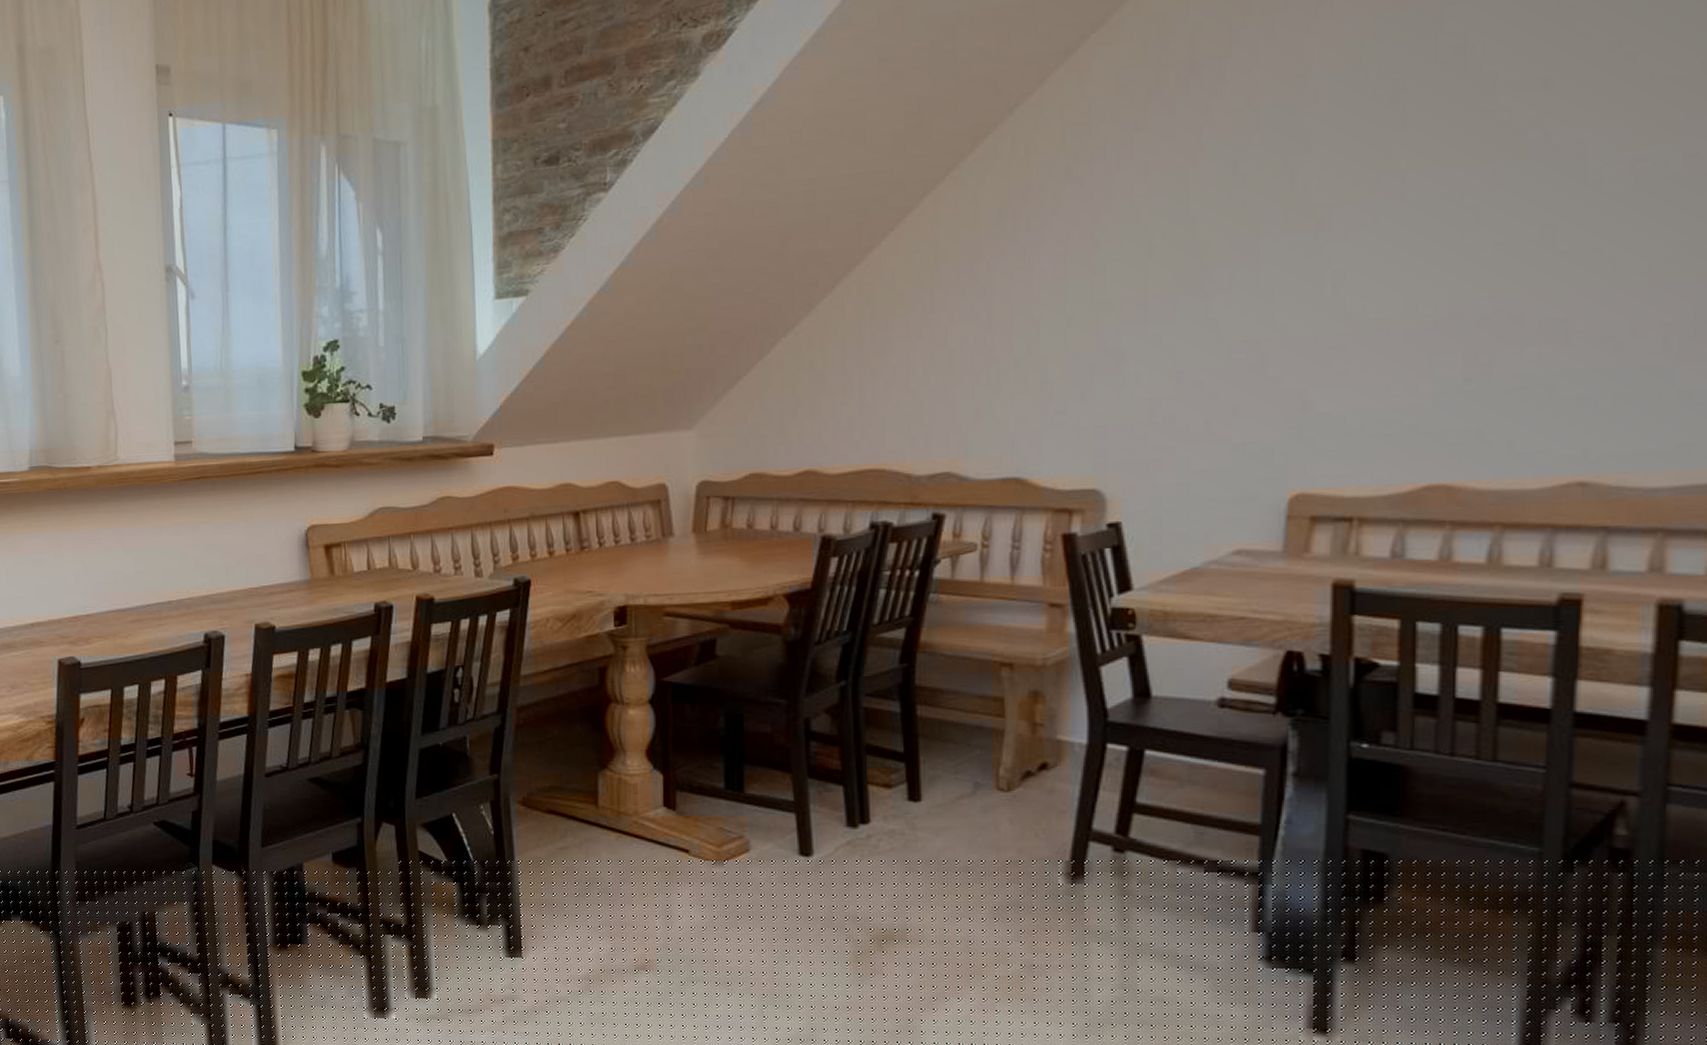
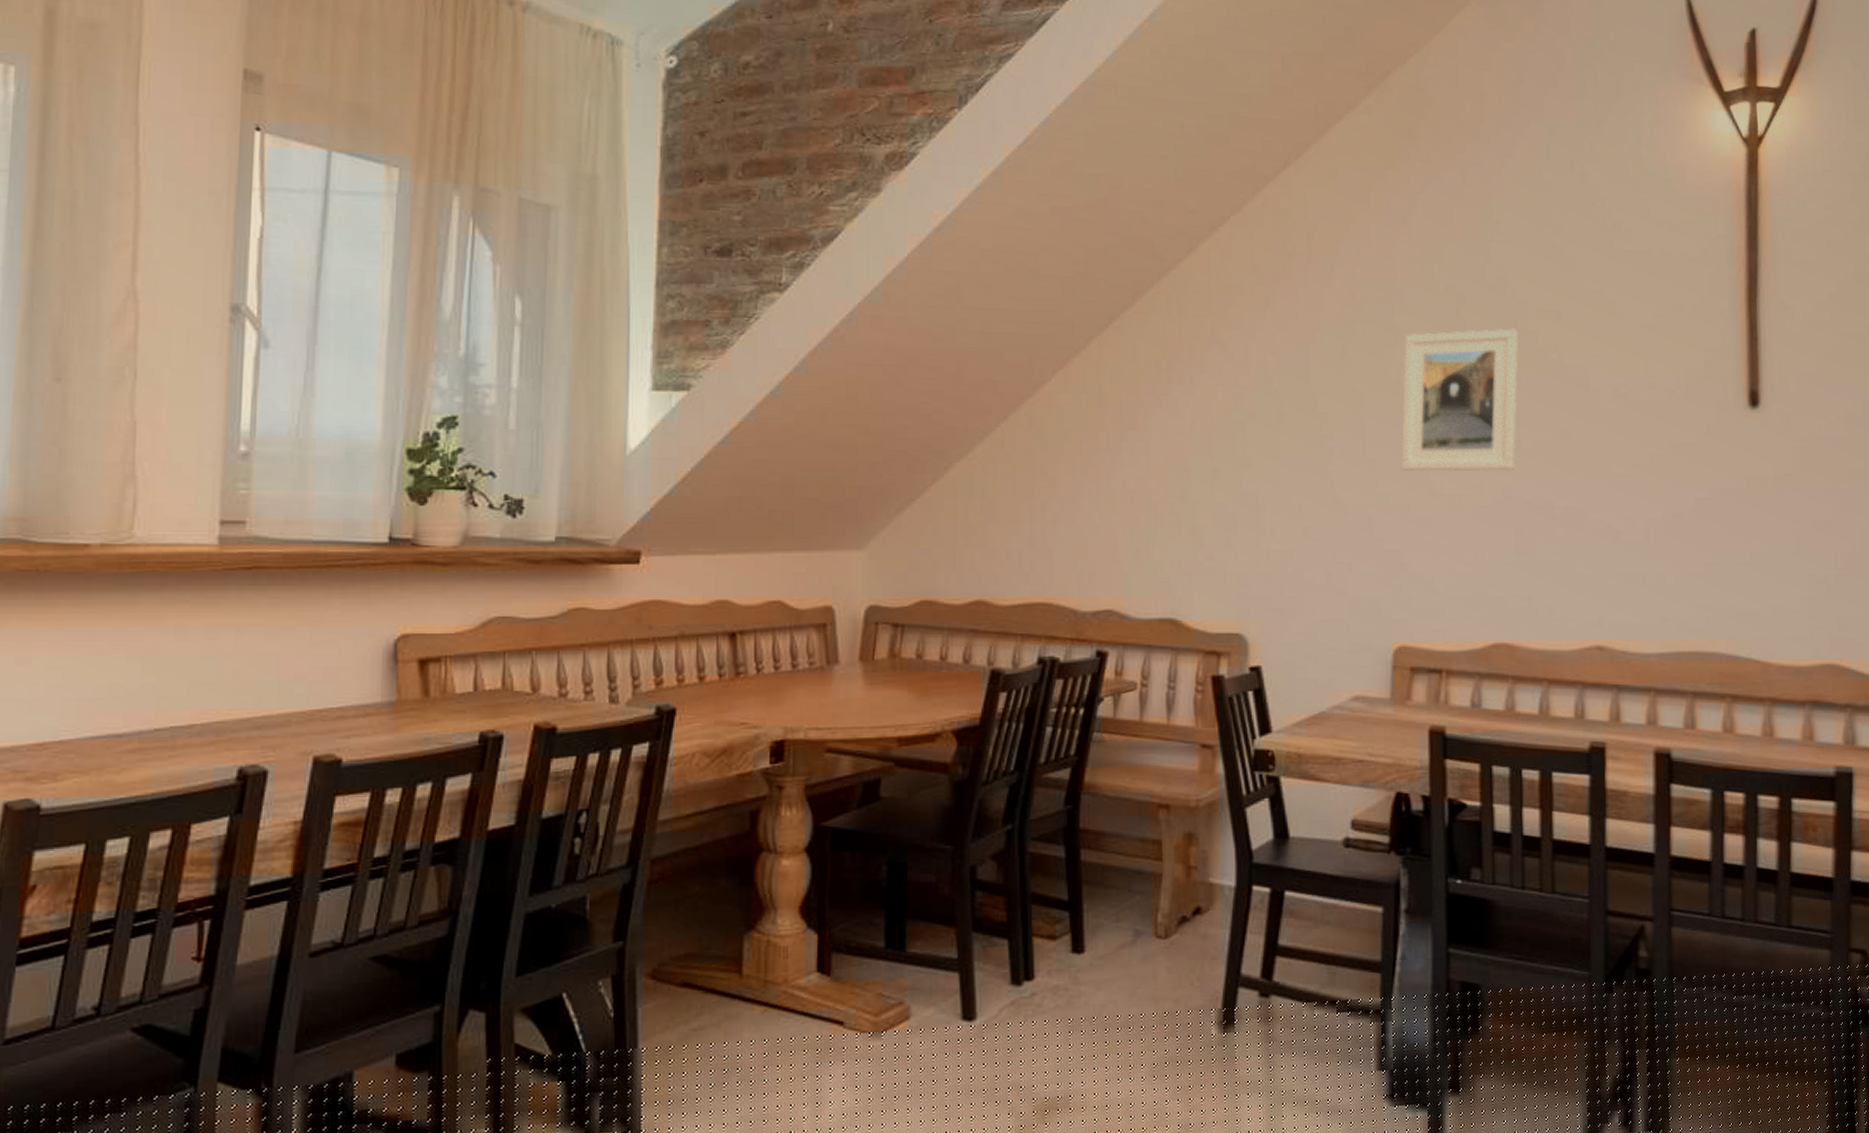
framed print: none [1306,109,1483,297] -> present [1400,328,1519,472]

